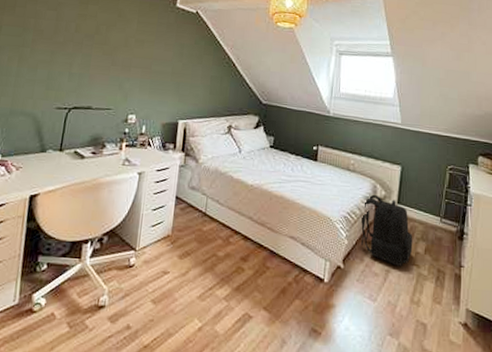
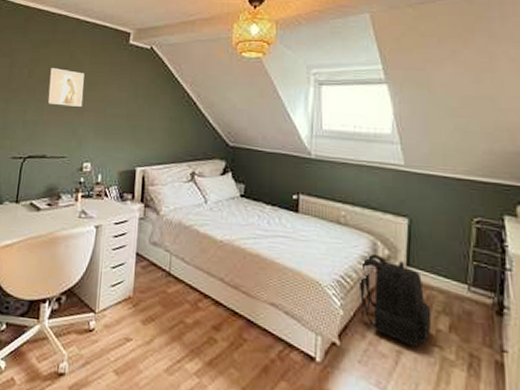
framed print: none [94,24,132,63] -> present [47,68,84,107]

